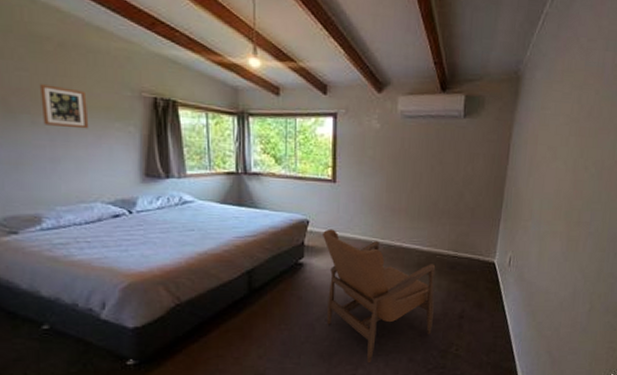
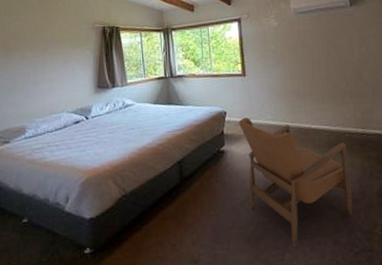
picture frame: present [40,84,89,129] -> none [28,28,59,58]

